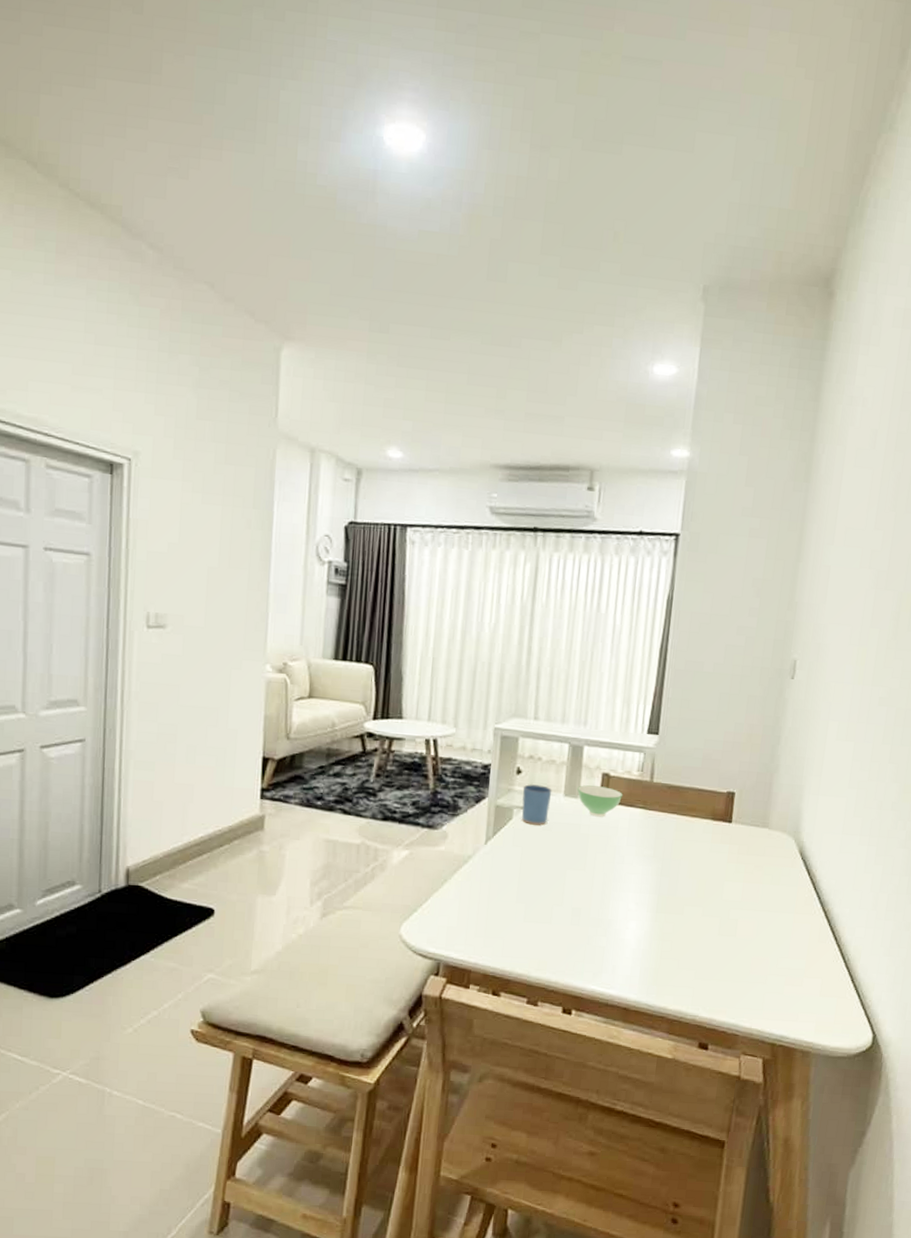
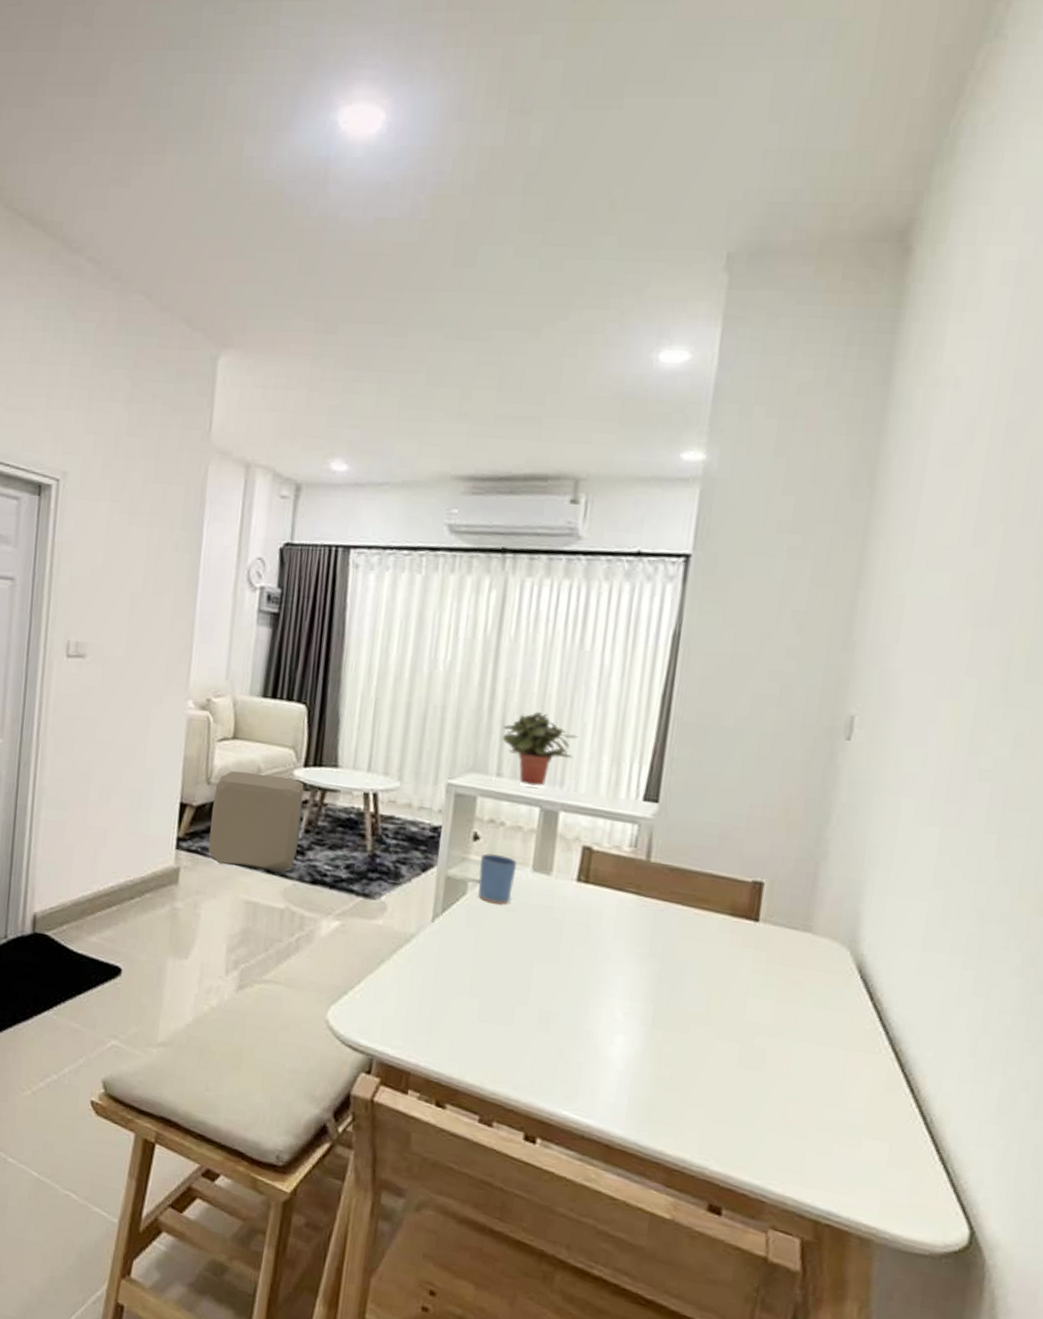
pouf: none [290,726,374,813] -> present [208,771,305,873]
potted plant: none [537,665,597,727] -> present [502,712,578,787]
bowl: present [576,785,623,817] -> none [548,859,610,901]

